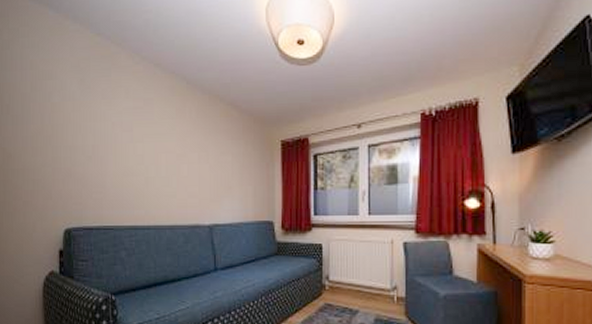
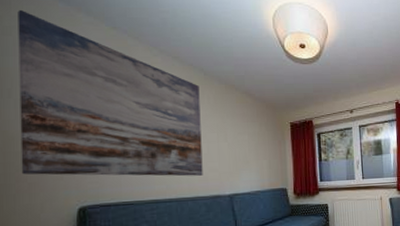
wall art: none [14,21,182,202] -> present [18,9,203,177]

